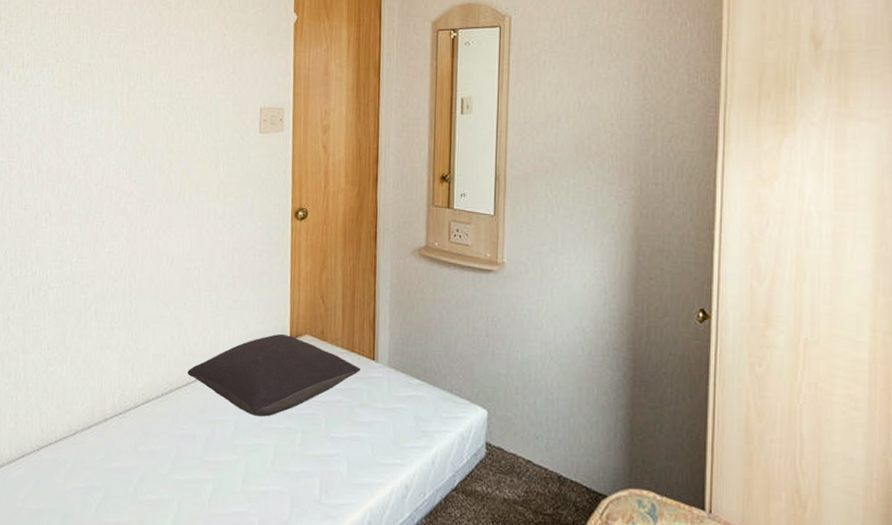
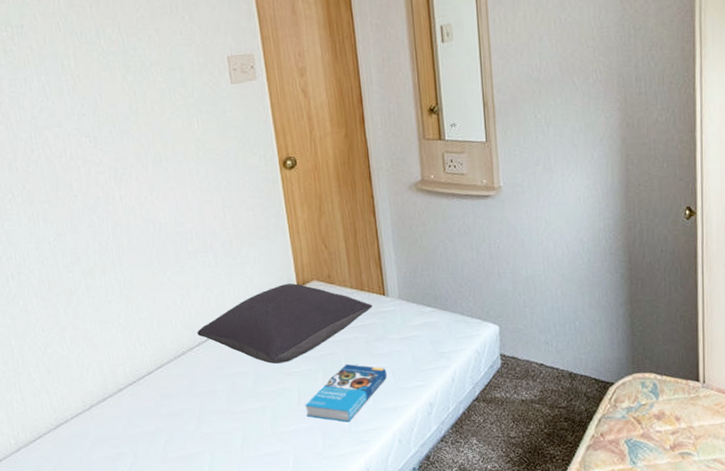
book: none [278,427,366,492] -> present [305,363,387,422]

